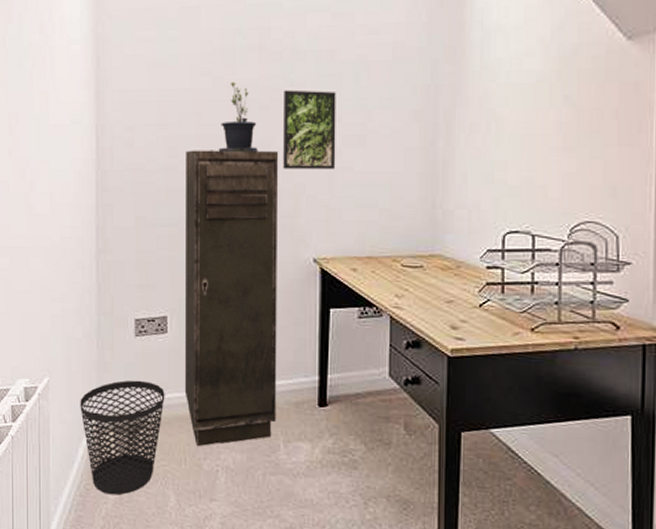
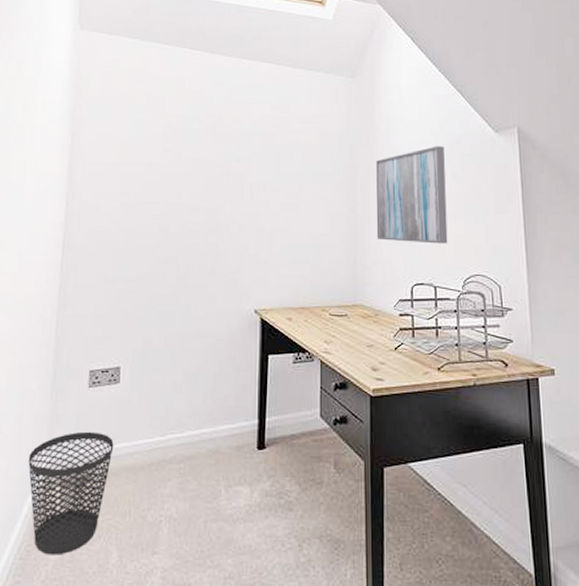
storage cabinet: present [184,150,279,447] -> none [132,214,227,497]
potted plant: present [210,82,258,153] -> none [167,158,209,217]
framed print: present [283,90,336,170] -> none [230,165,275,232]
wall art: none [462,59,555,184] -> present [376,146,448,244]

